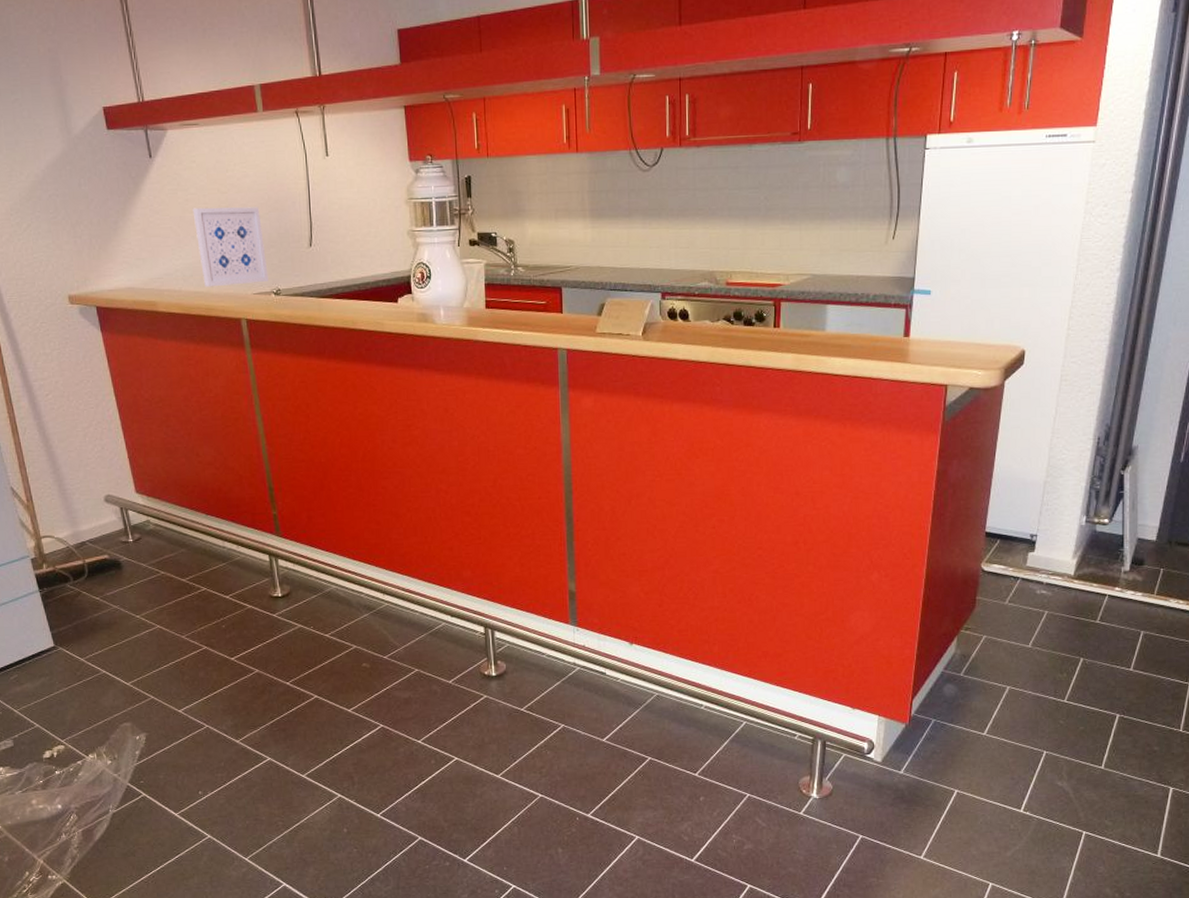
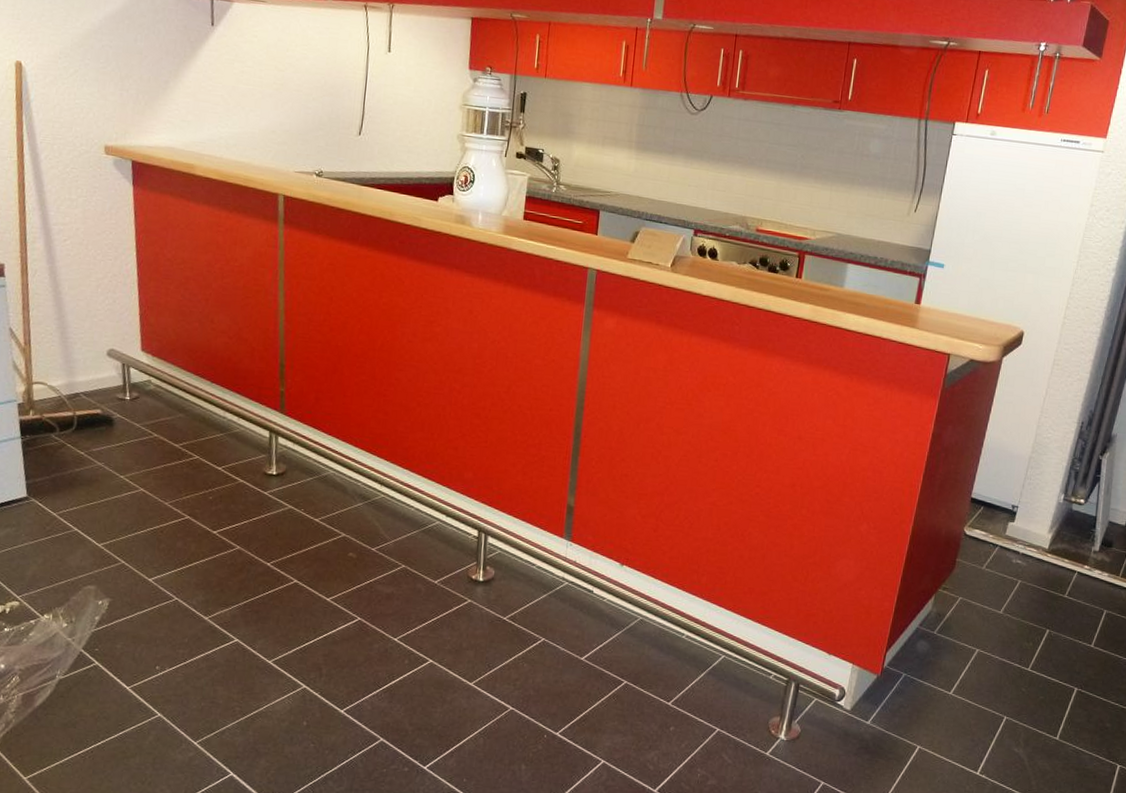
wall art: present [192,207,269,287] -> none [246,80,314,162]

